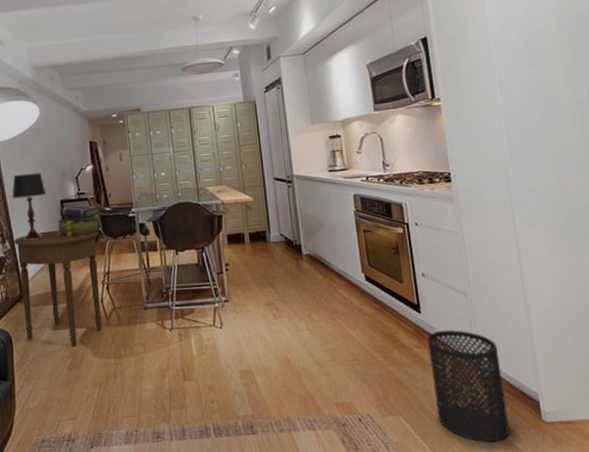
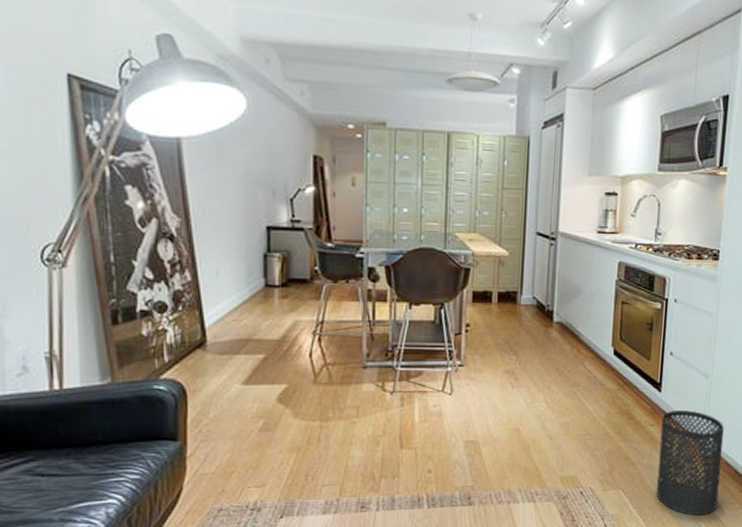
table lamp: present [12,172,47,240] -> none [198,184,248,273]
side table: present [14,230,102,347] -> none [198,263,314,405]
stack of books: present [57,204,100,237] -> none [259,233,319,275]

